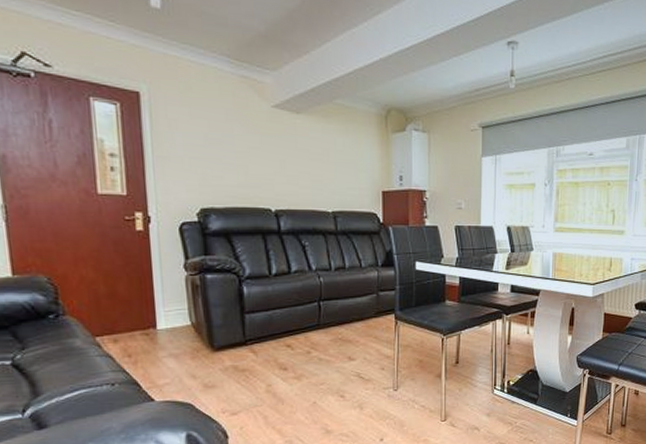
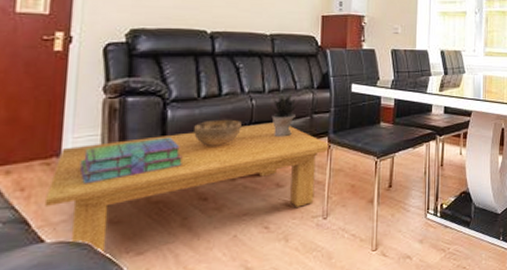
coffee table: none [148,299,397,413] -> present [43,122,330,255]
stack of books: none [173,312,262,353] -> present [79,137,183,184]
decorative bowl: none [269,296,312,322] -> present [194,119,242,147]
potted plant: none [336,269,366,314] -> present [269,91,300,138]

